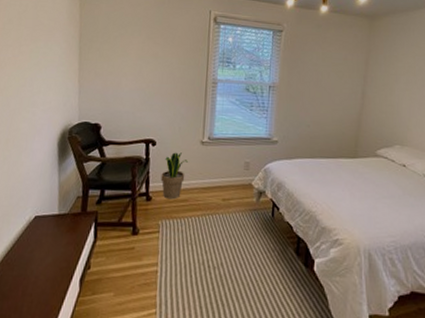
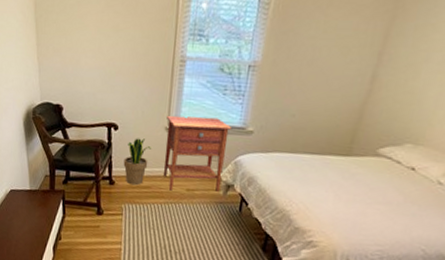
nightstand: none [200,129,260,202] -> present [163,115,233,192]

